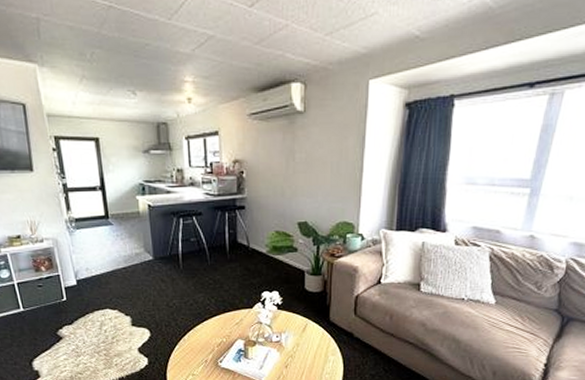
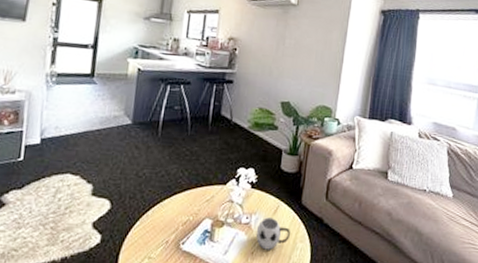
mug: none [287,335,321,363] -> present [255,217,290,250]

